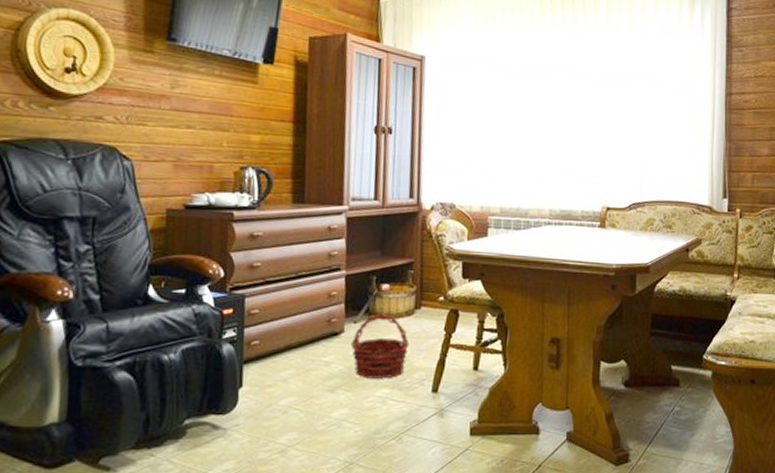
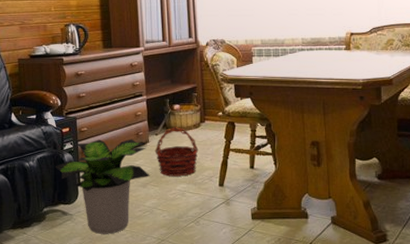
potted plant: none [208,326,342,456] -> present [55,138,150,234]

